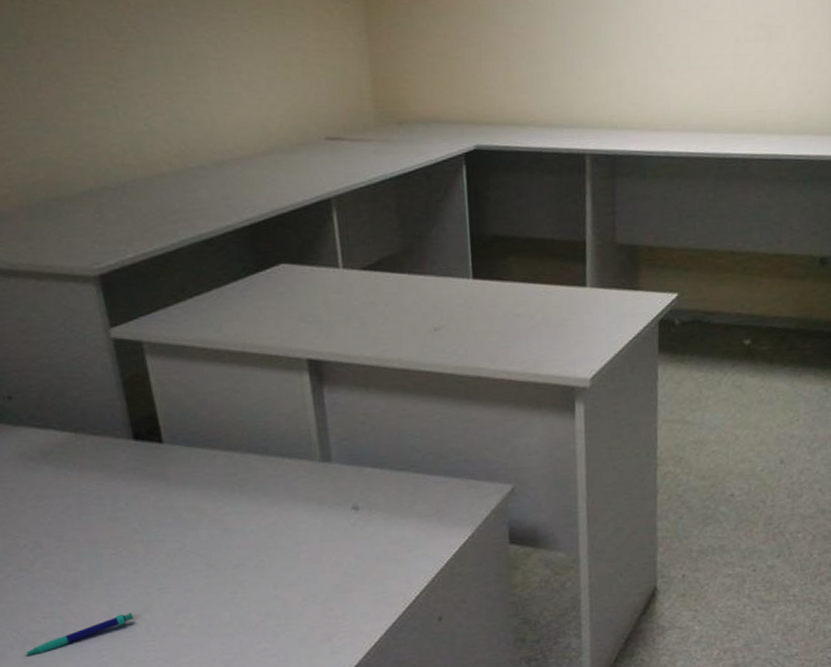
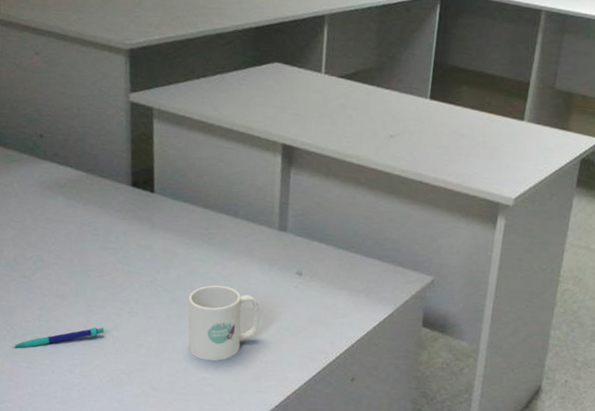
mug: none [228,537,318,629] -> present [188,285,260,361]

